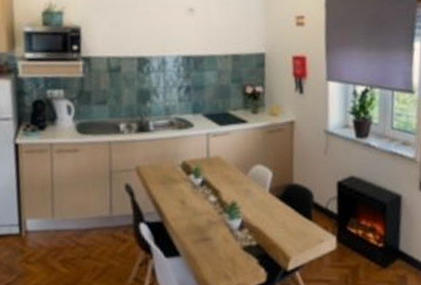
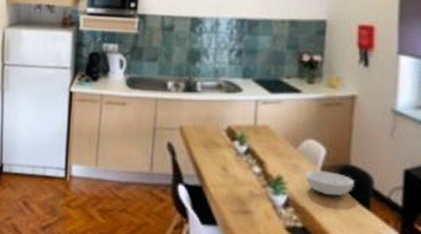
serving bowl: none [256,192,298,214] -> present [305,170,354,196]

